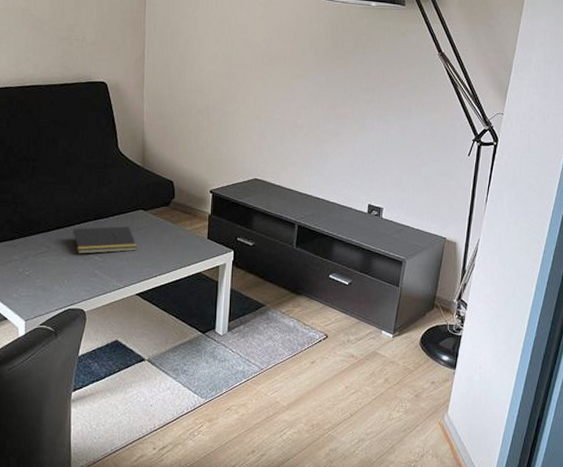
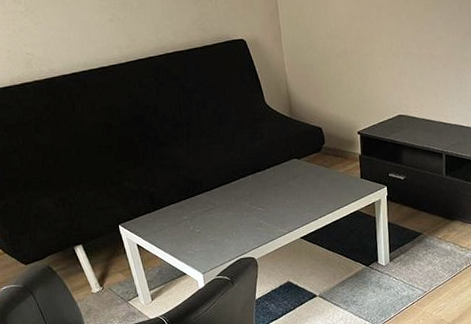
notepad: present [72,226,137,254] -> none [233,176,296,207]

